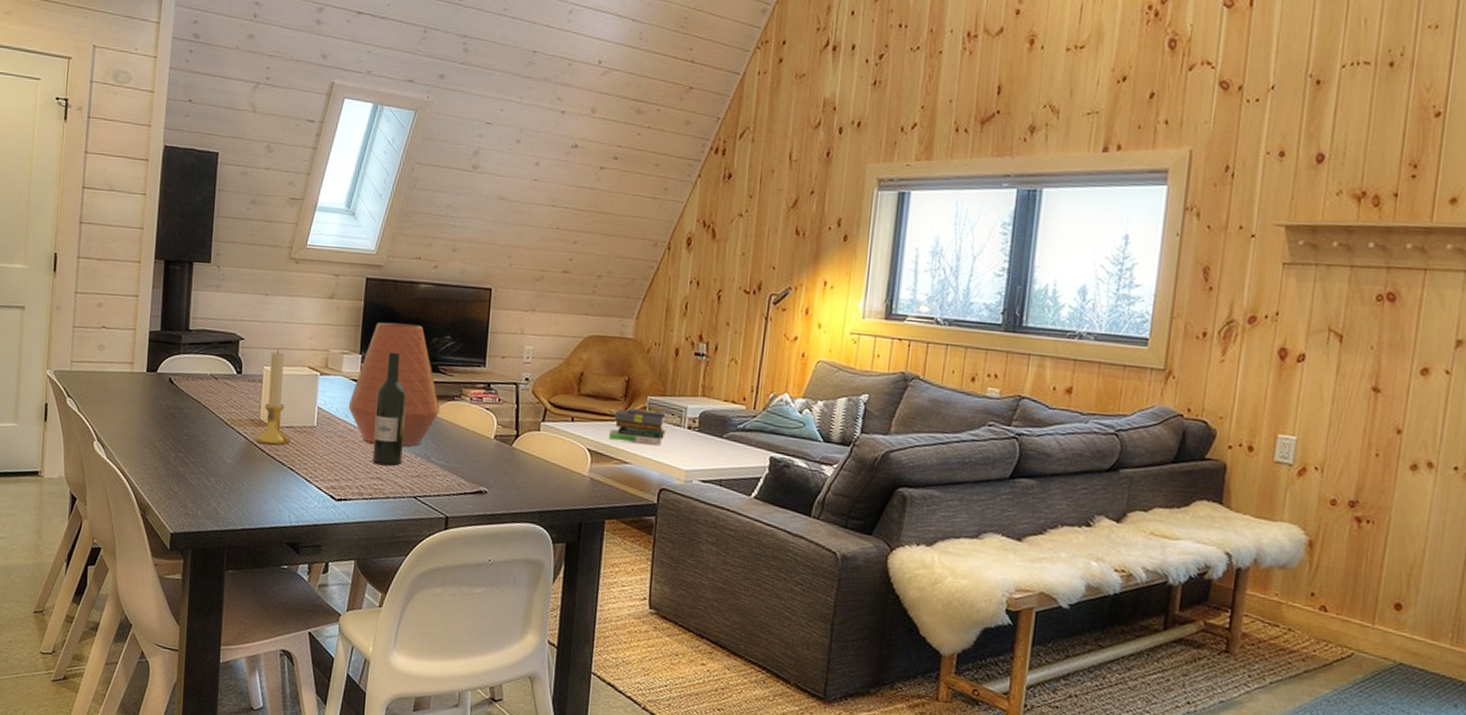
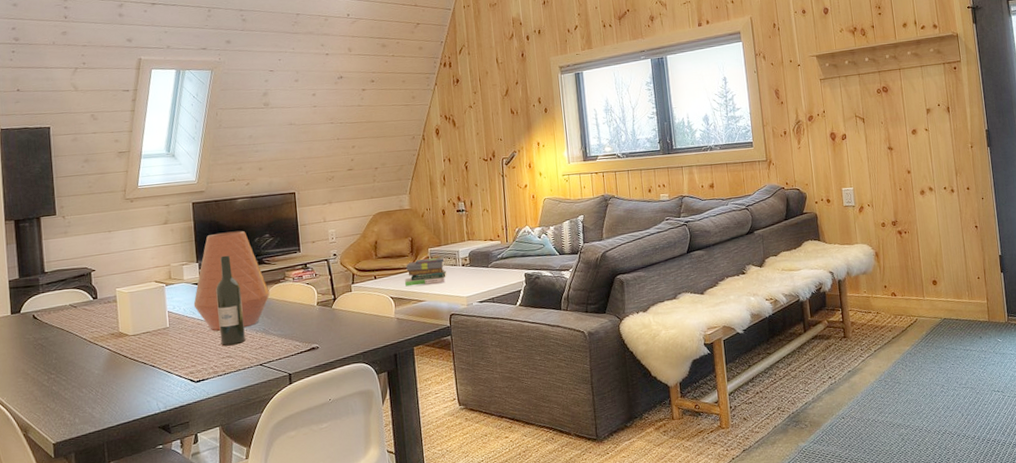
candle holder: present [255,350,291,446] -> none [118,273,149,352]

